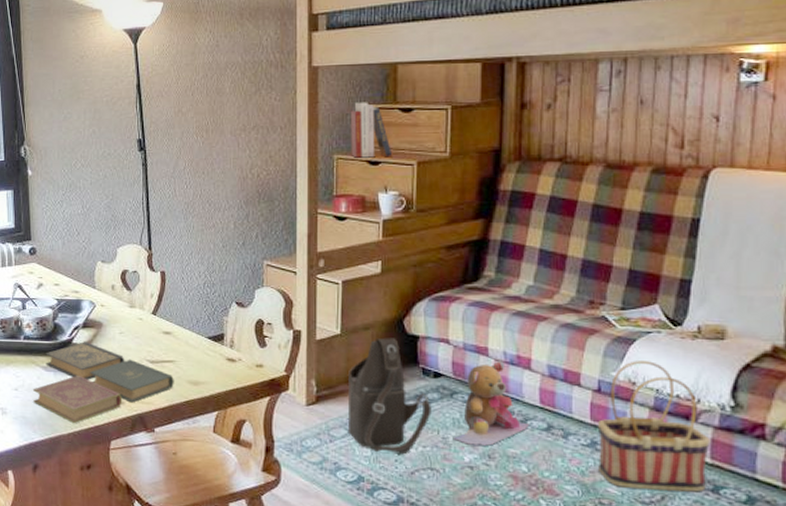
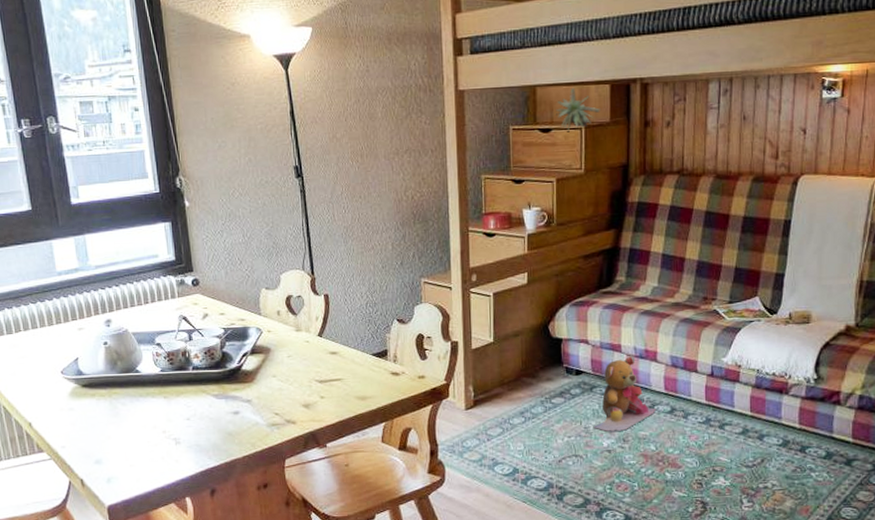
book: present [32,342,174,423] -> none [204,367,343,446]
shoulder bag: present [347,338,432,453] -> none [502,342,575,445]
books: present [351,102,393,158] -> none [496,123,535,177]
plant: none [419,65,469,113] -> present [556,87,600,132]
basket: present [598,361,711,492] -> none [712,346,799,455]

